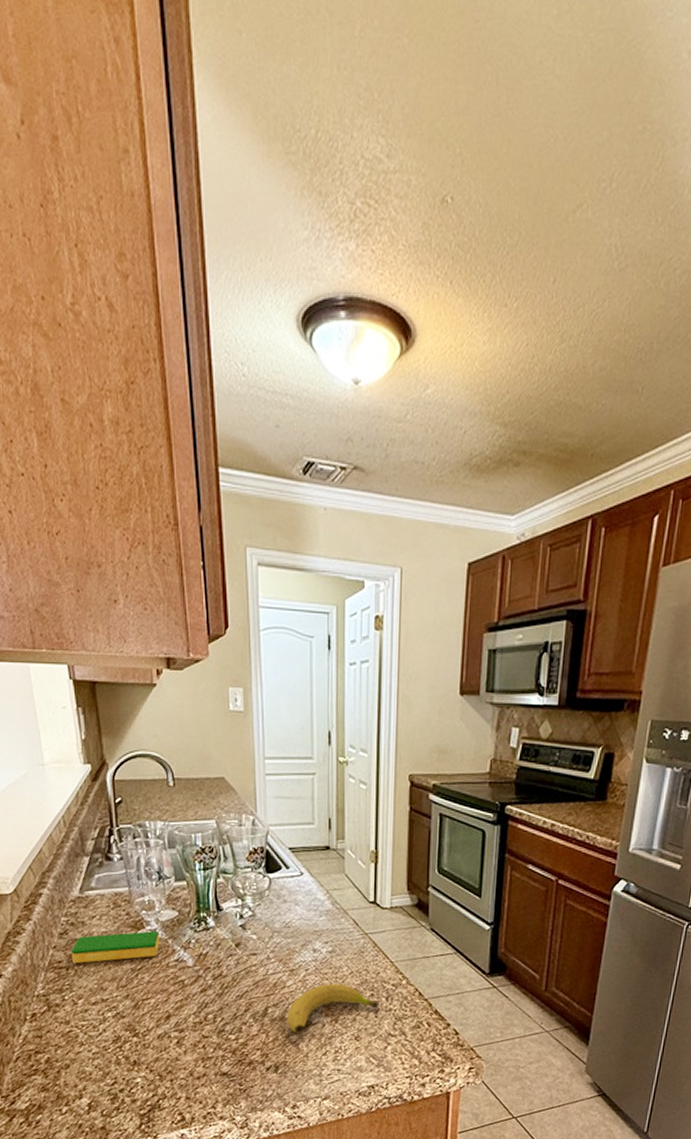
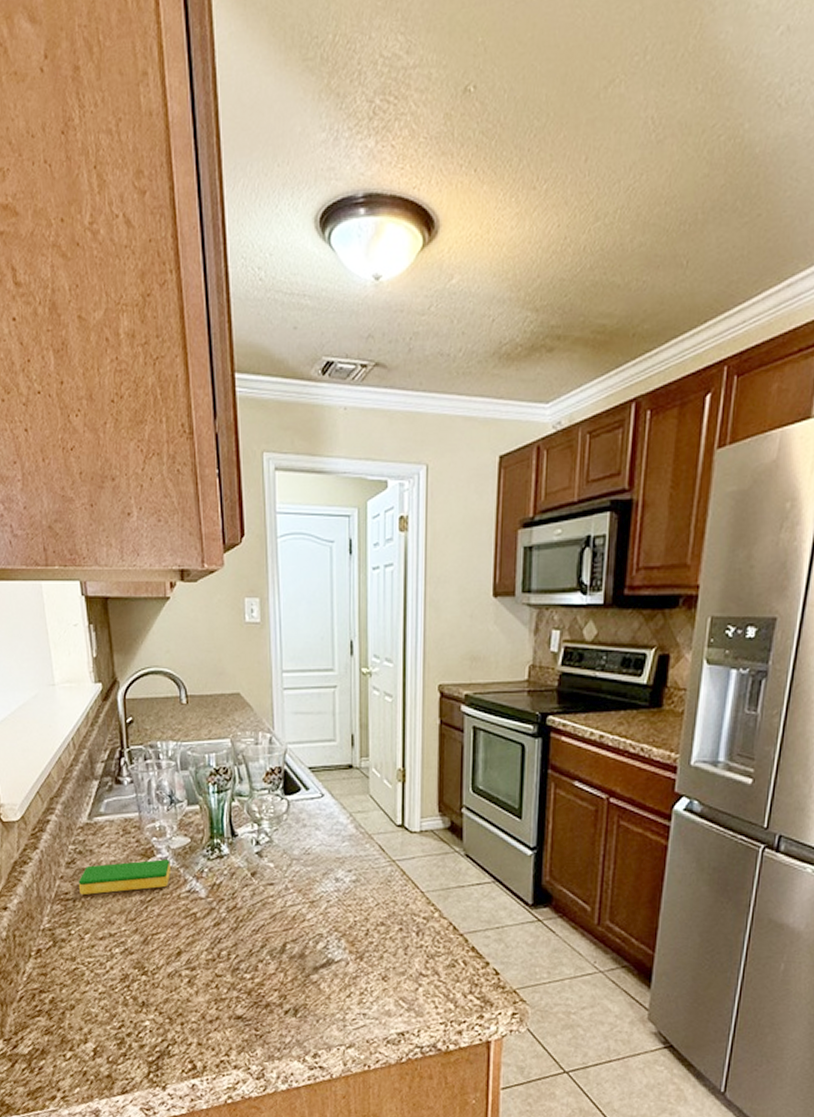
fruit: present [287,983,379,1033] -> none [307,916,409,972]

